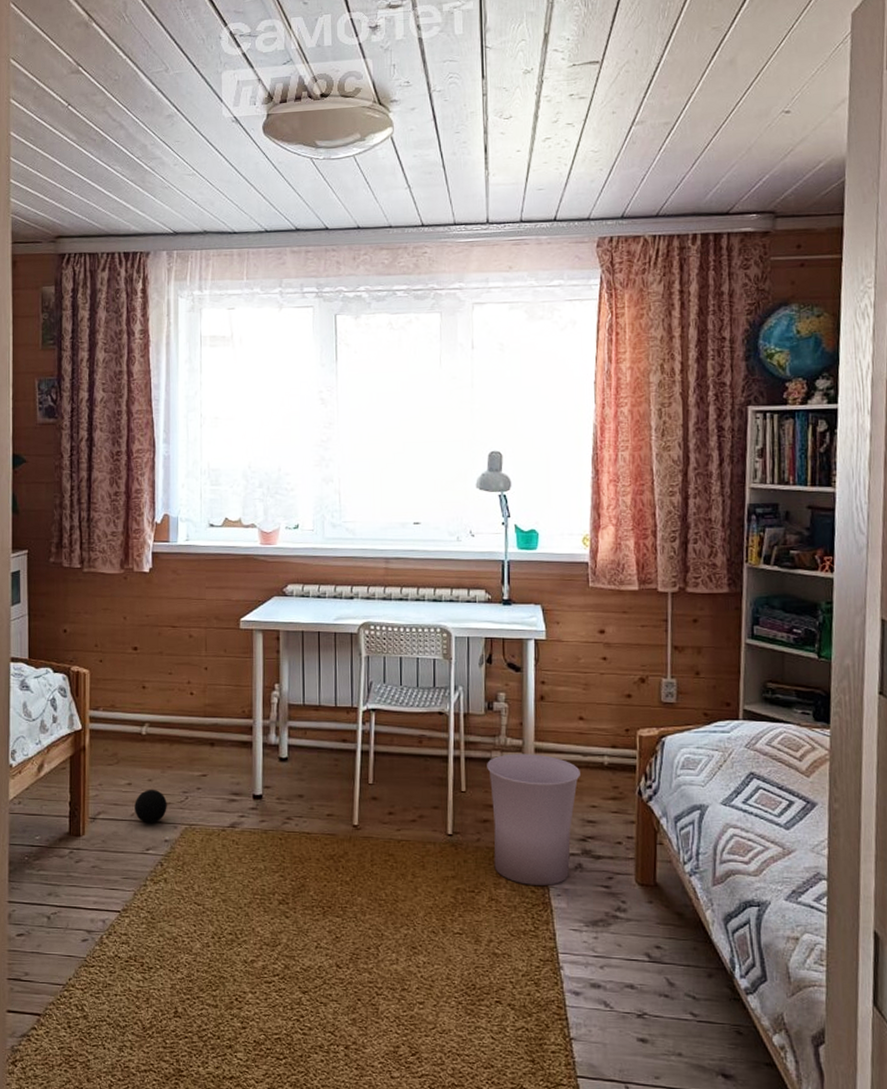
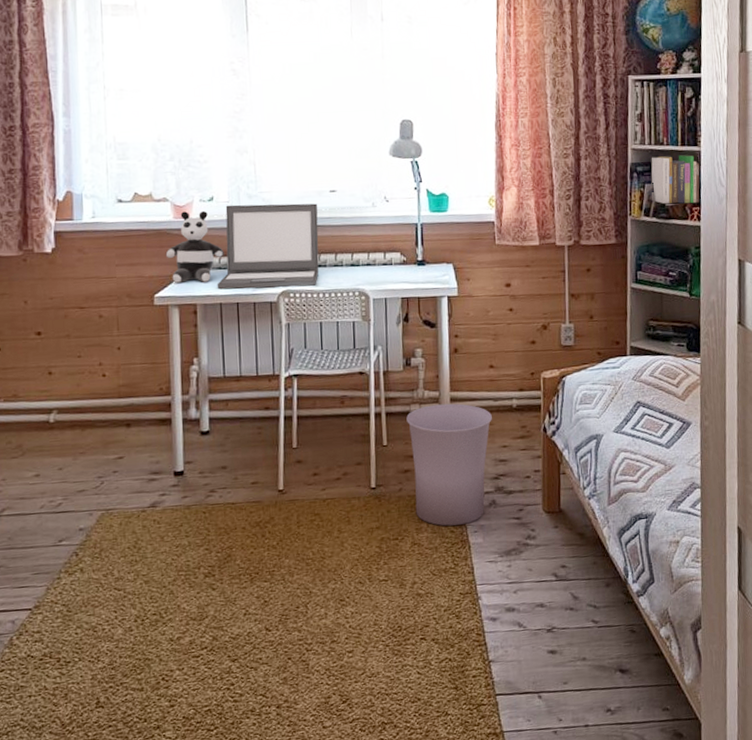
ball: present [135,789,167,824] -> none [44,477,81,515]
stuffed animal: none [252,538,307,609] -> present [165,210,224,283]
laptop: none [299,533,402,620] -> present [217,203,319,290]
books: none [772,496,834,553] -> present [651,155,700,204]

